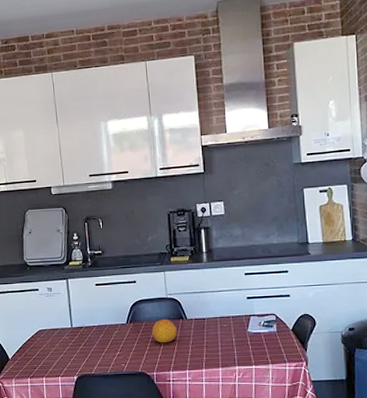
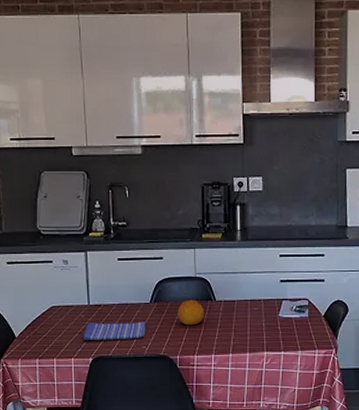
dish towel: none [67,341,124,360] -> present [82,322,146,340]

